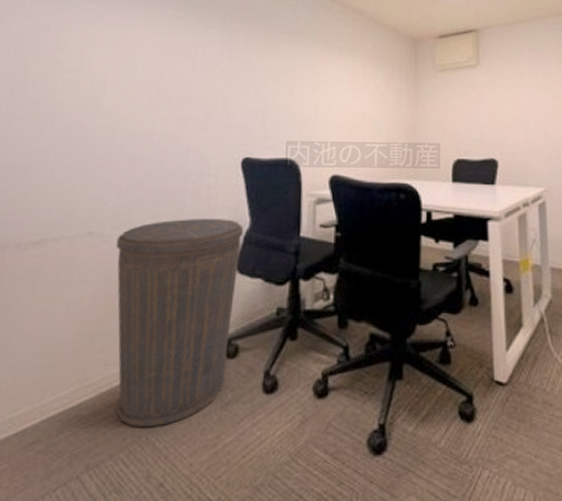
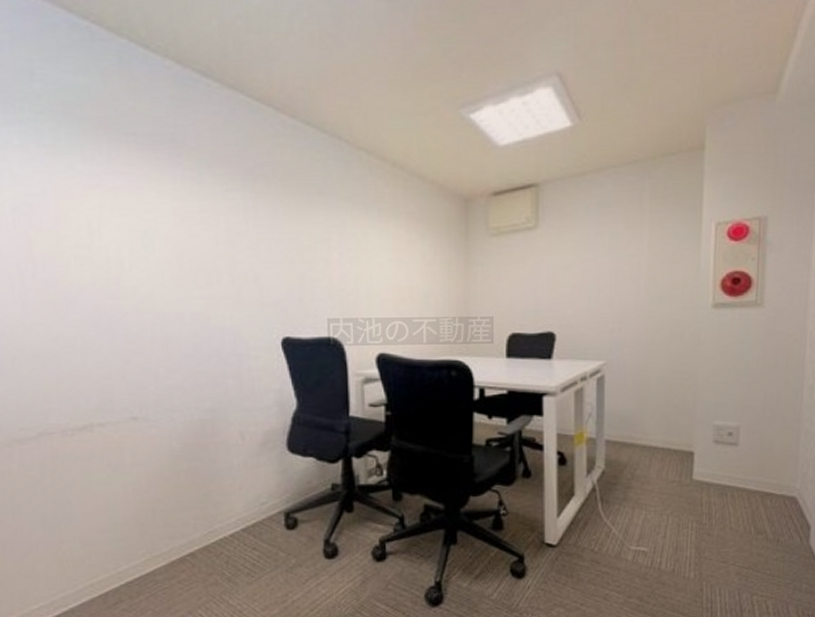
trash can: present [116,219,244,428] -> none [162,401,291,589]

